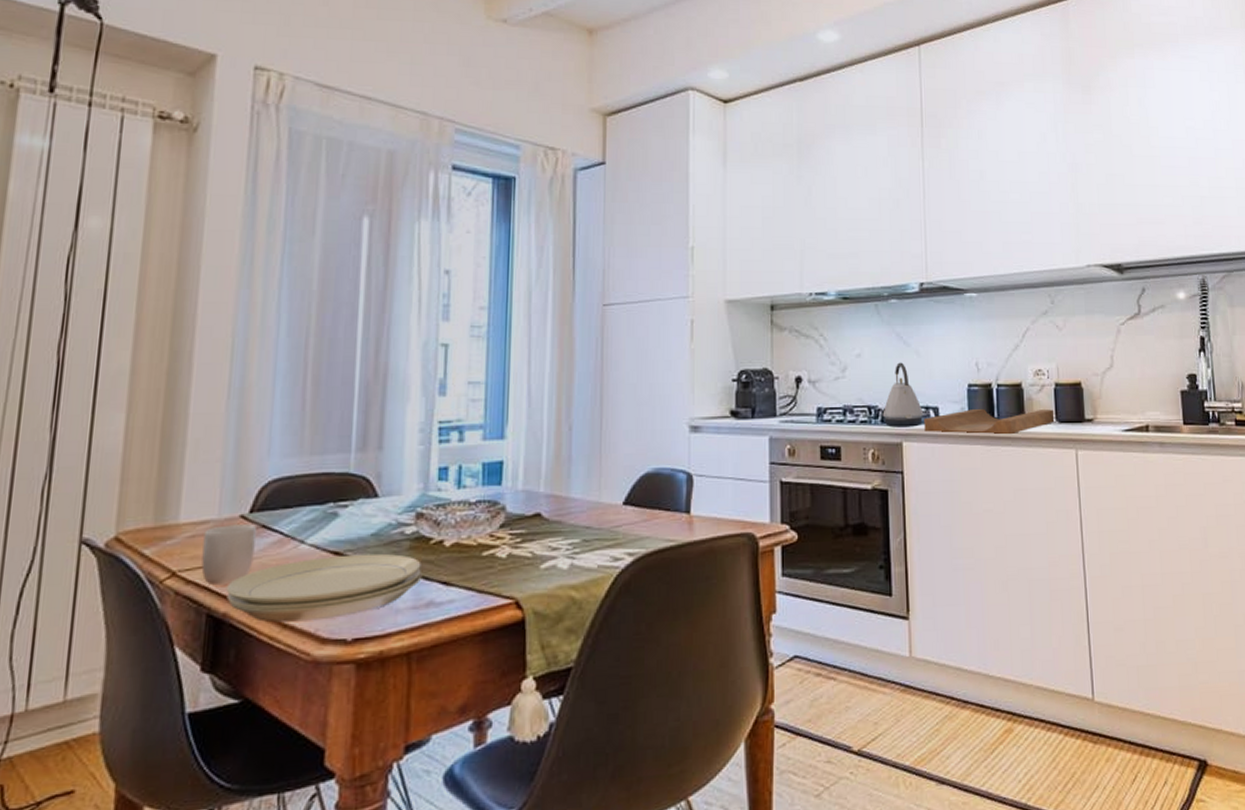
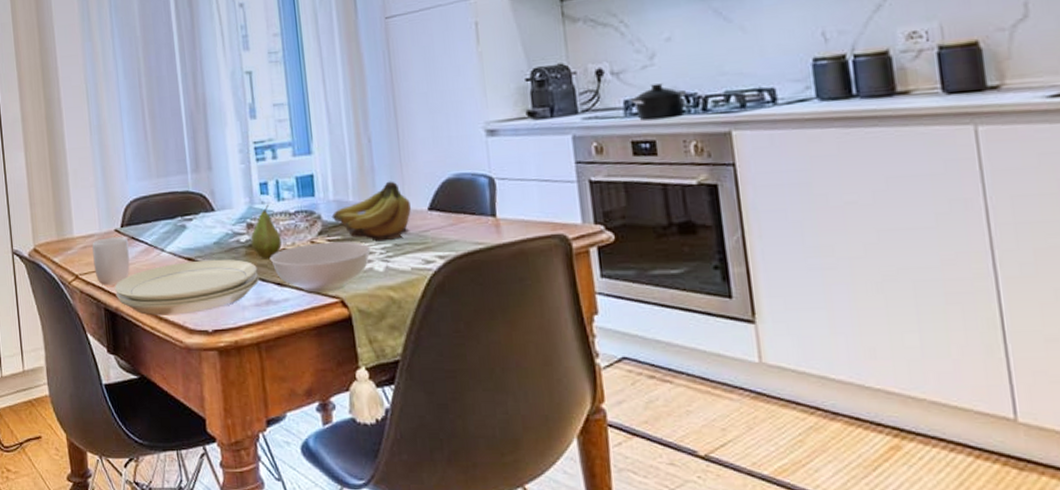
fruit: none [418,491,455,554] -> present [250,204,282,259]
bowl: none [438,535,557,593] -> present [269,241,371,293]
fruit: none [517,472,605,535] -> present [331,181,411,240]
saucepan: none [822,395,870,429] -> present [630,83,687,121]
kettle: present [882,362,924,428] -> none [703,41,757,116]
cutting board: present [924,409,1055,435] -> none [757,78,941,118]

